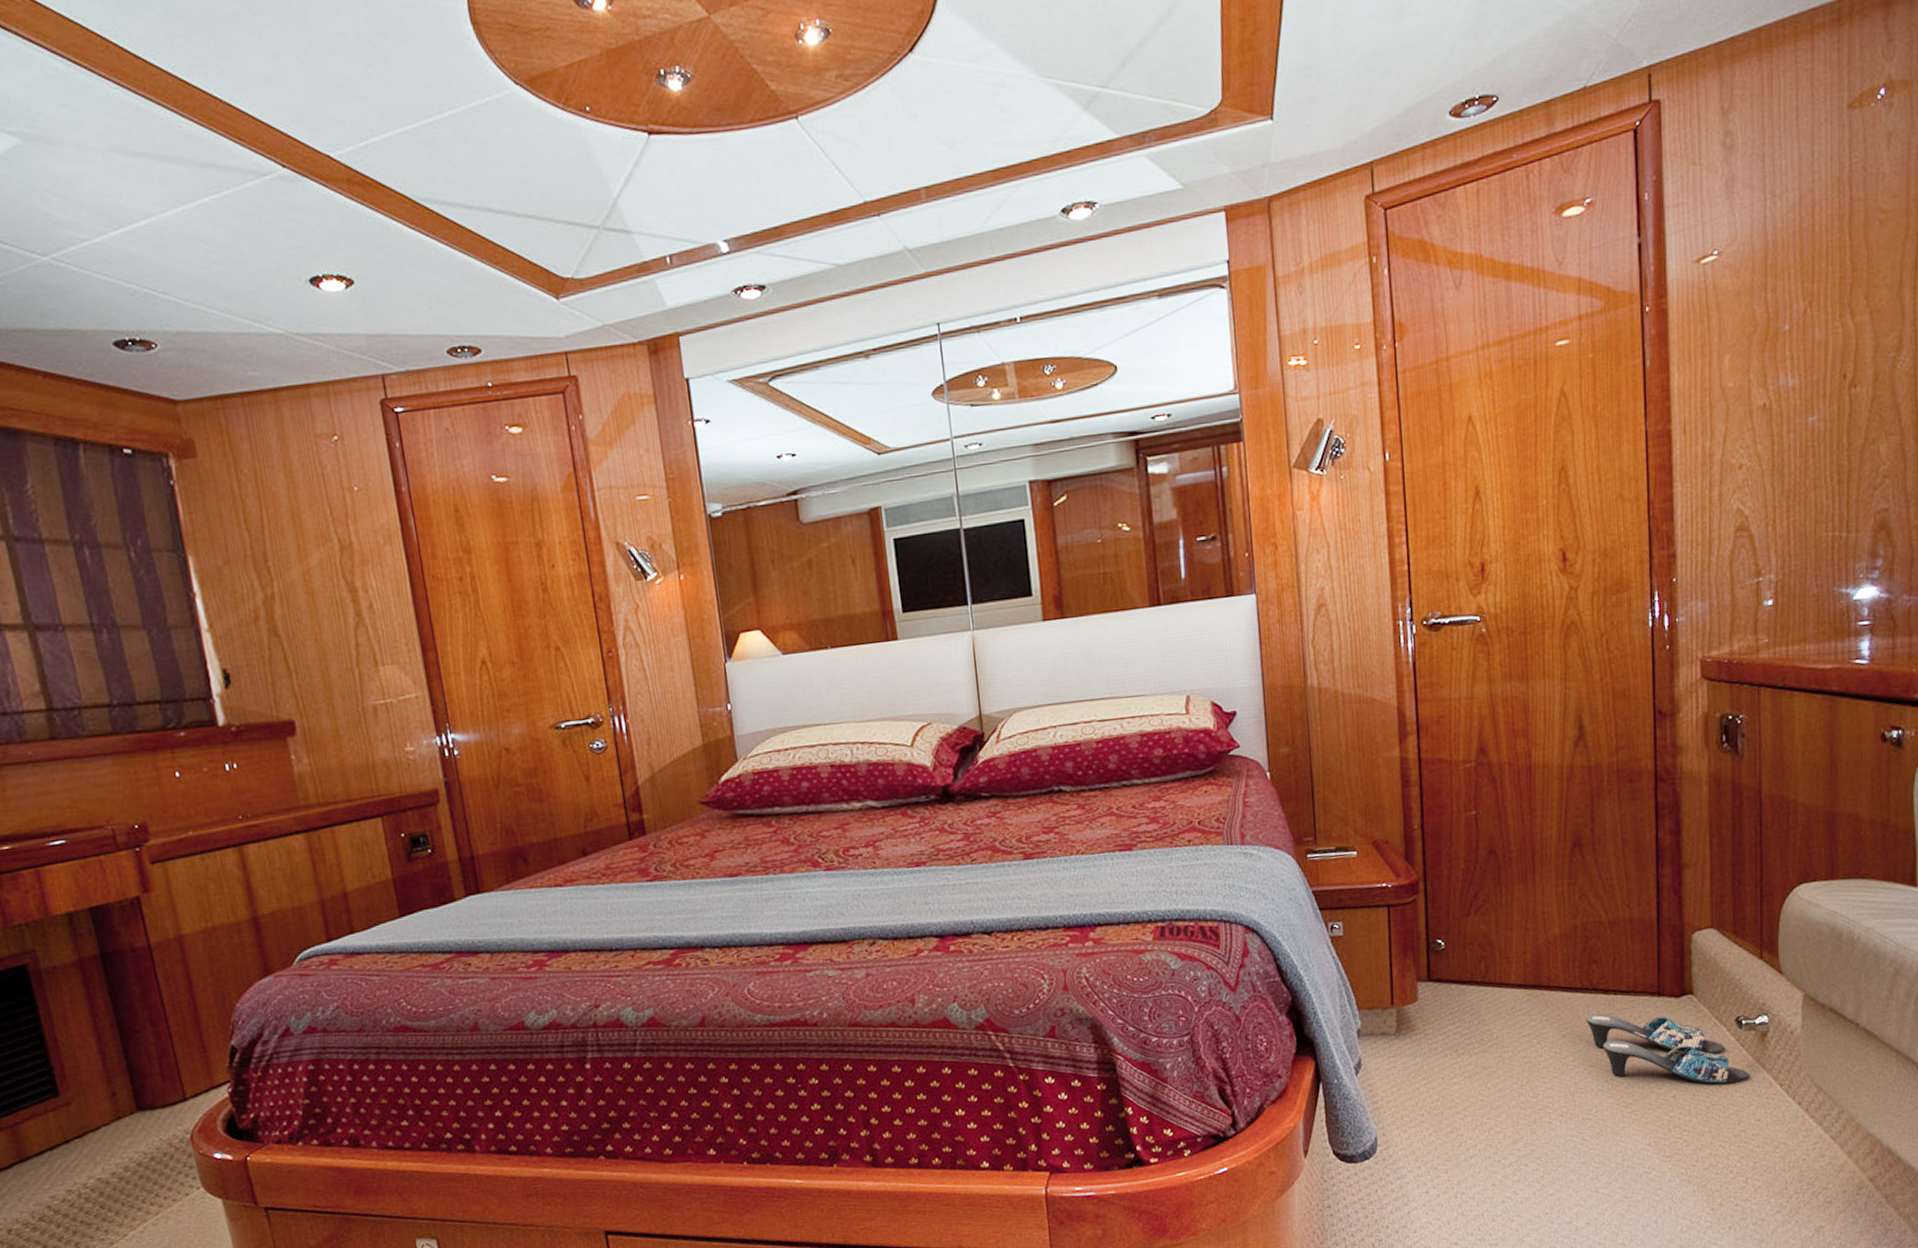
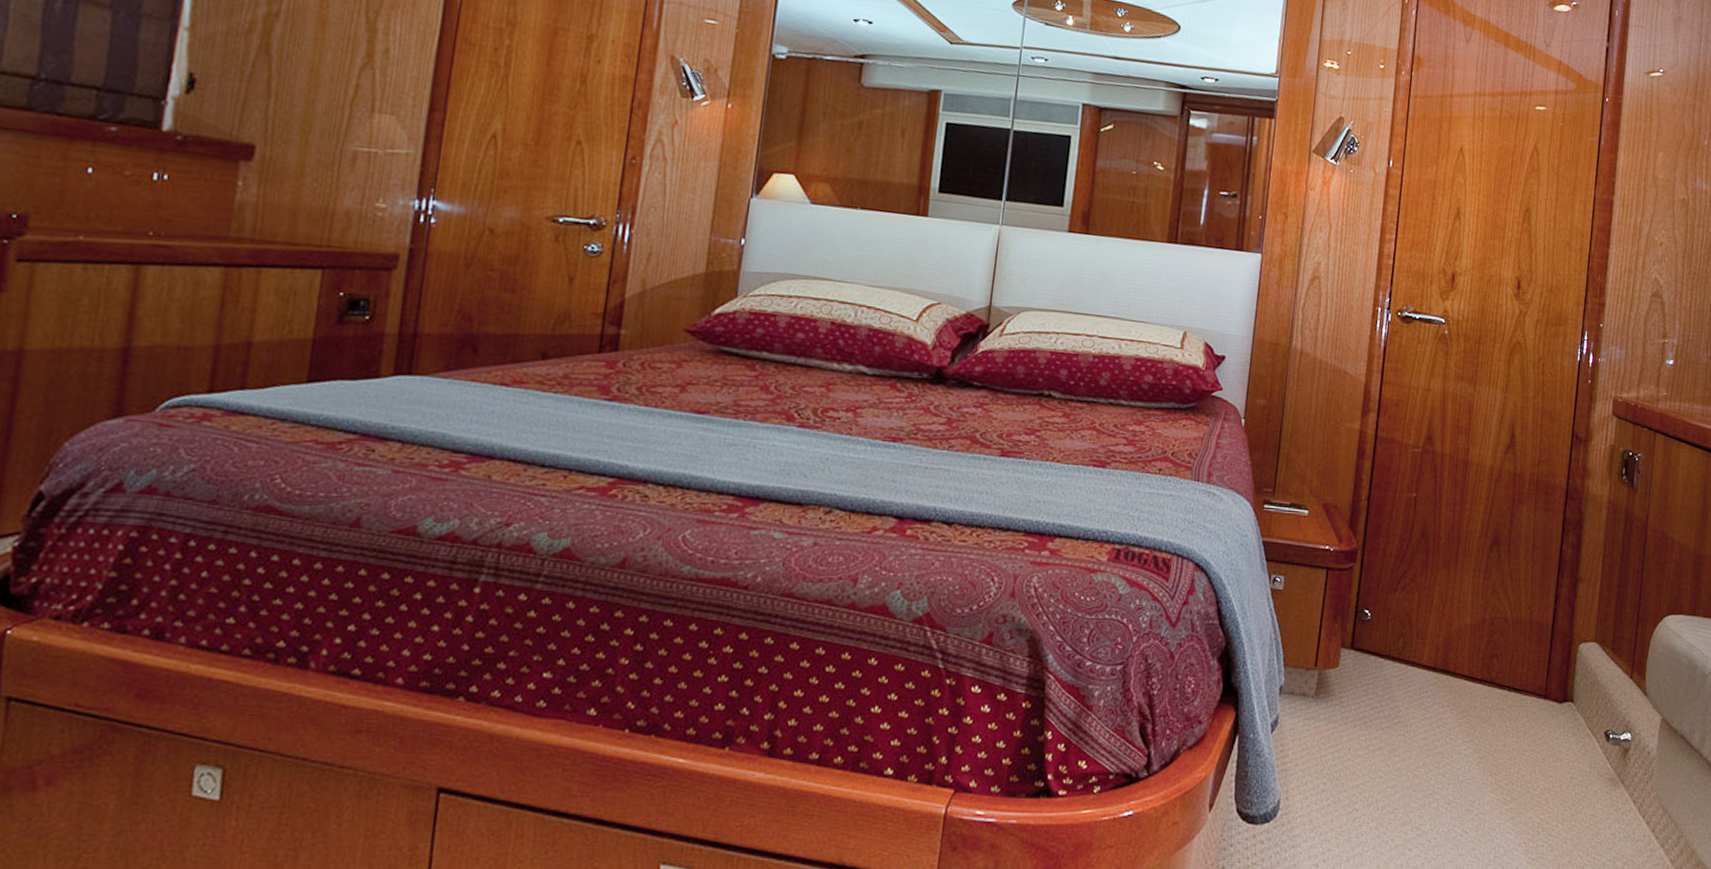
slippers: present [1586,1013,1750,1085] -> none [1481,706,1611,794]

